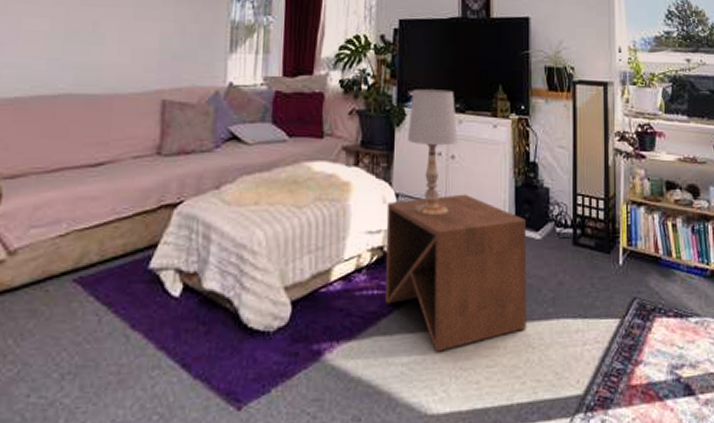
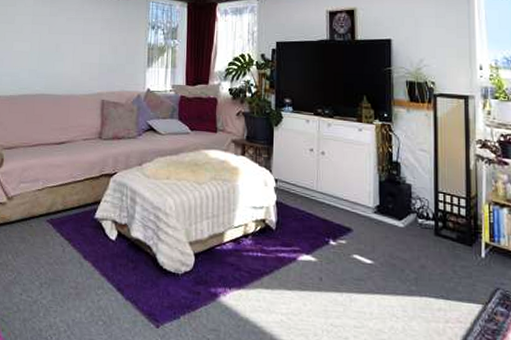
side table: present [385,194,527,352] -> none [267,183,391,309]
table lamp: present [408,89,458,216] -> none [285,97,327,200]

